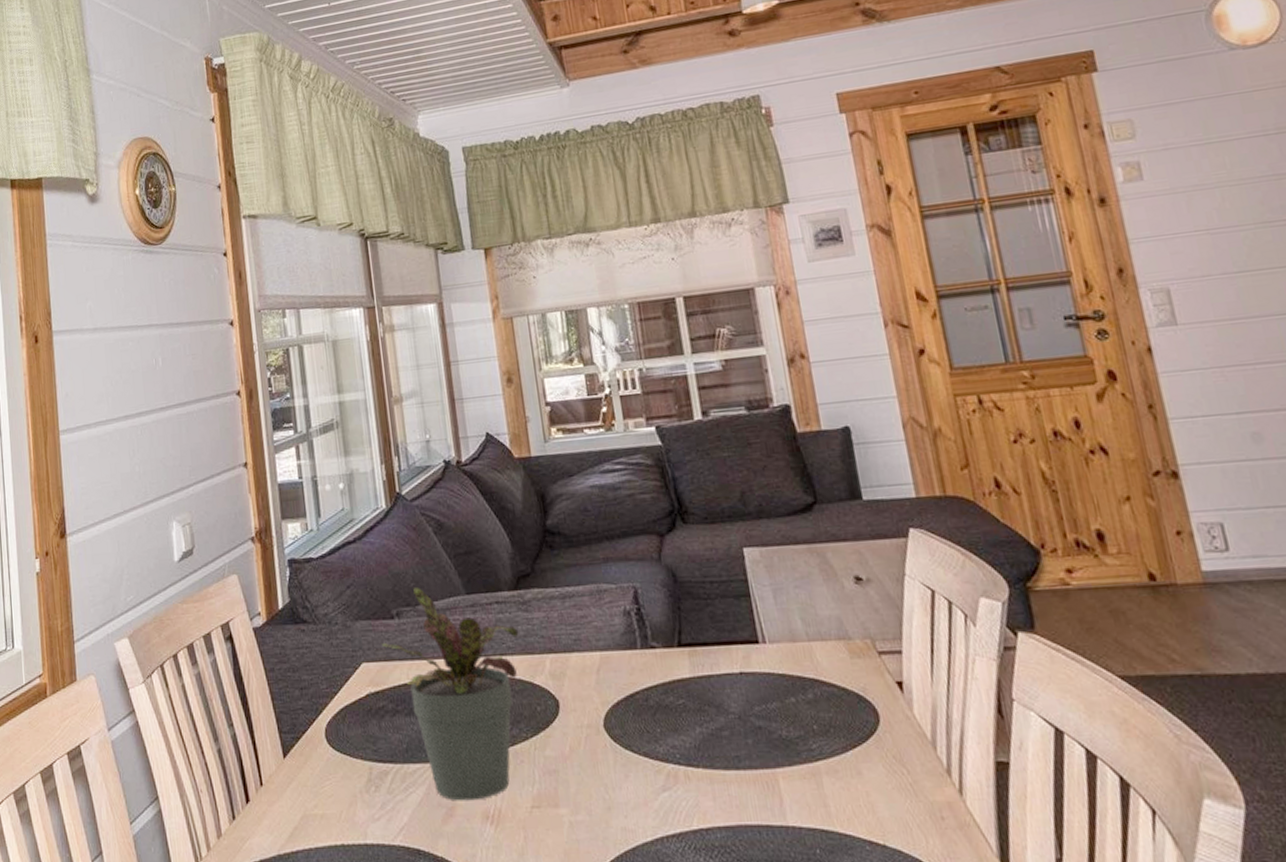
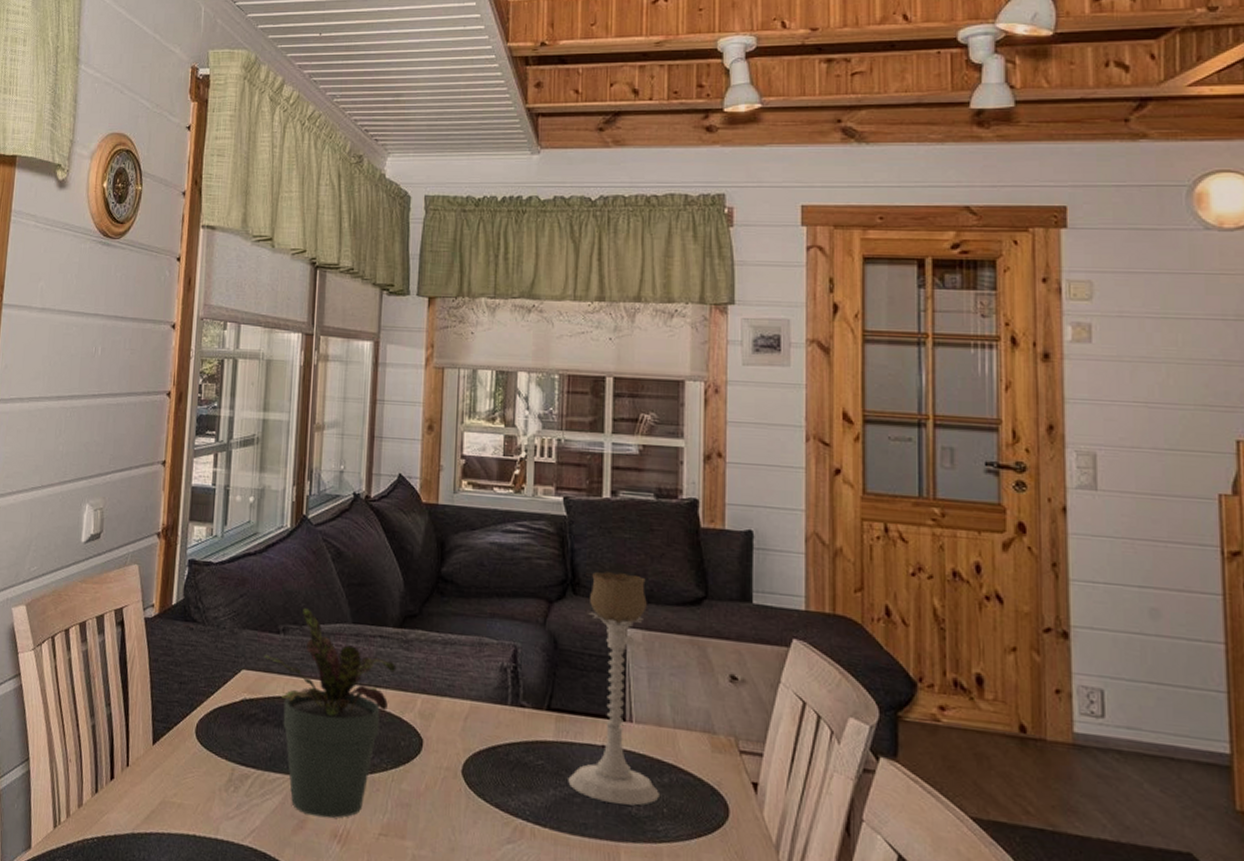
candle holder: none [698,492,807,730] -> present [568,571,659,806]

